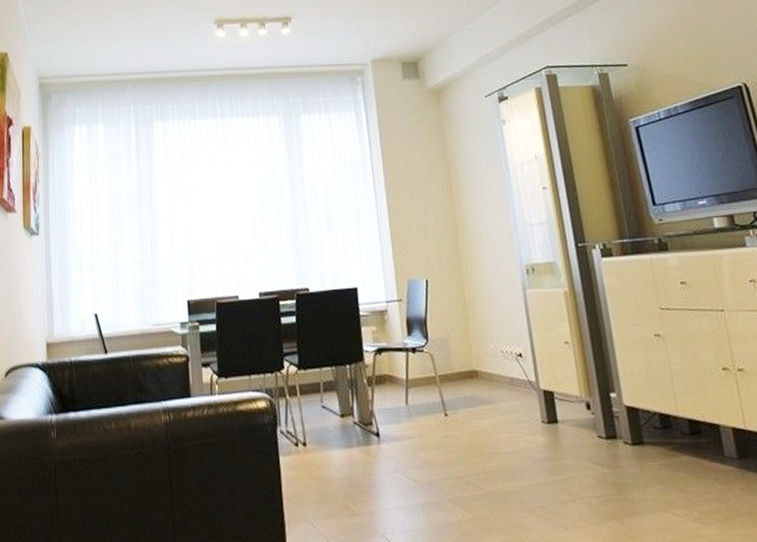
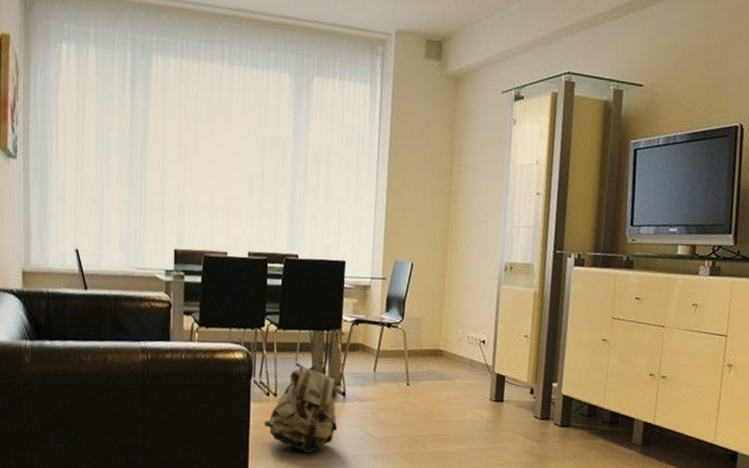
backpack: none [296,399,377,510] -> present [264,361,338,453]

